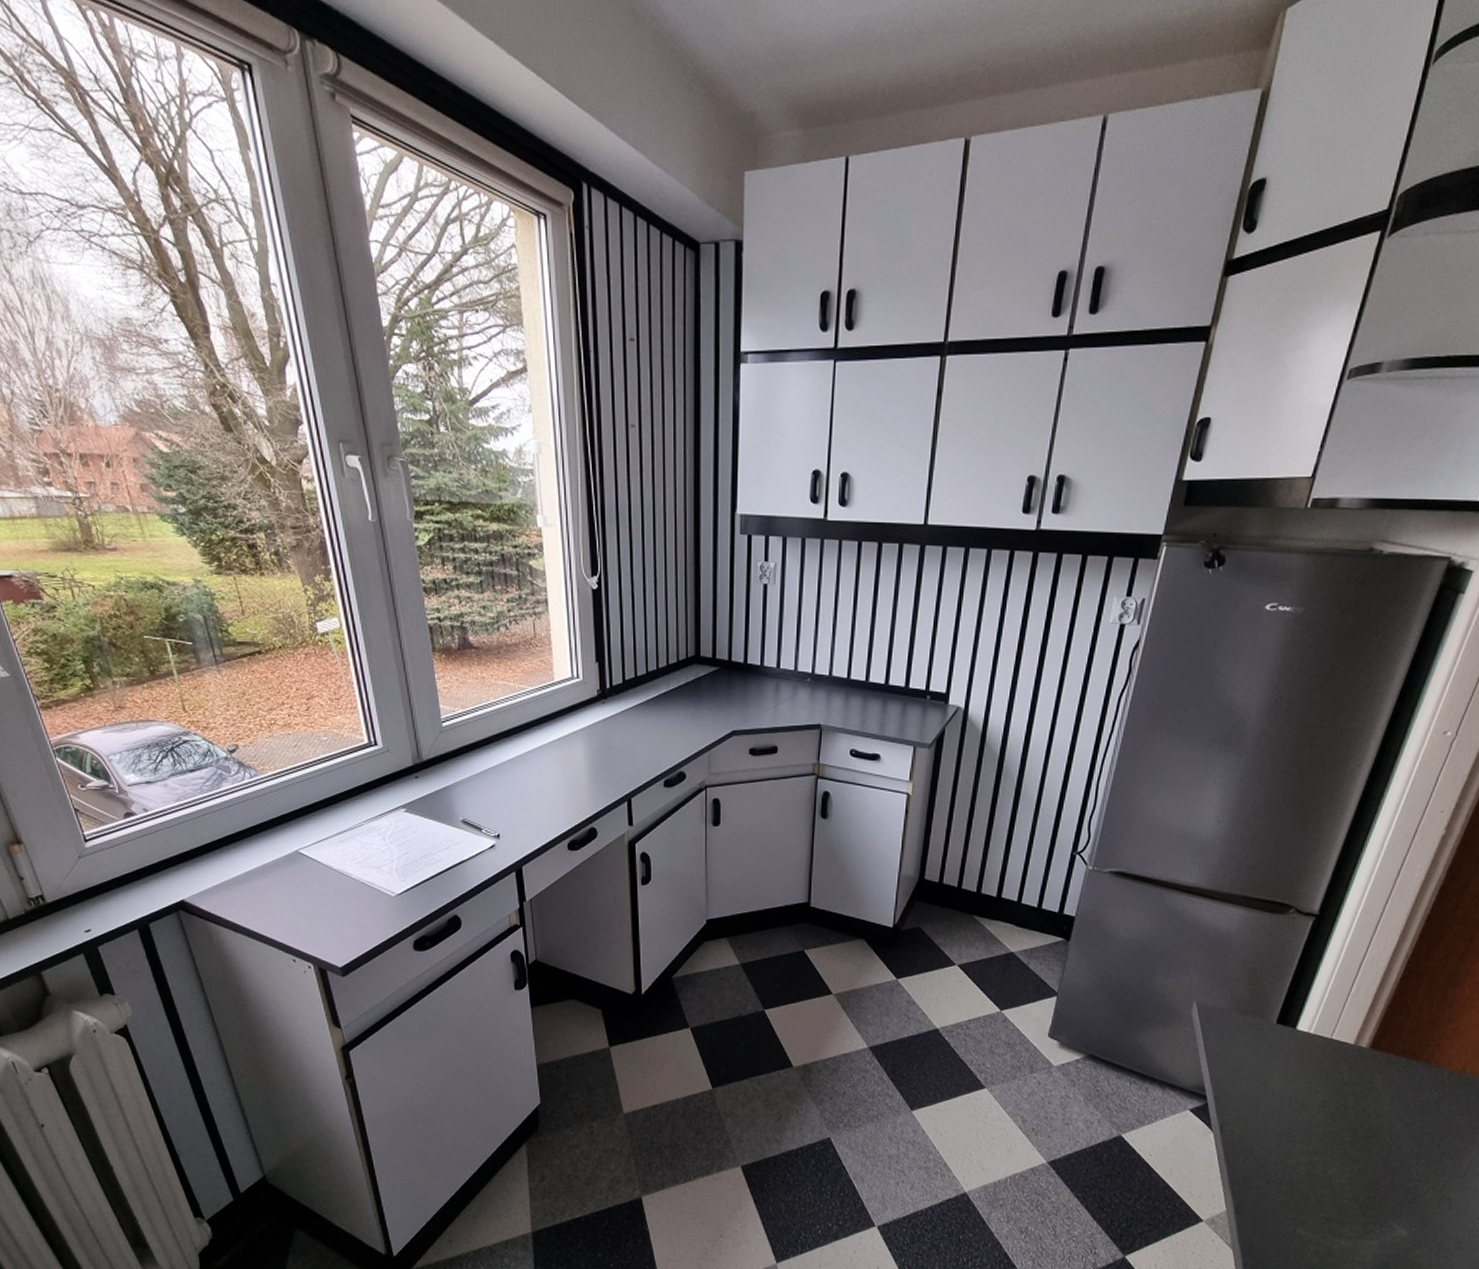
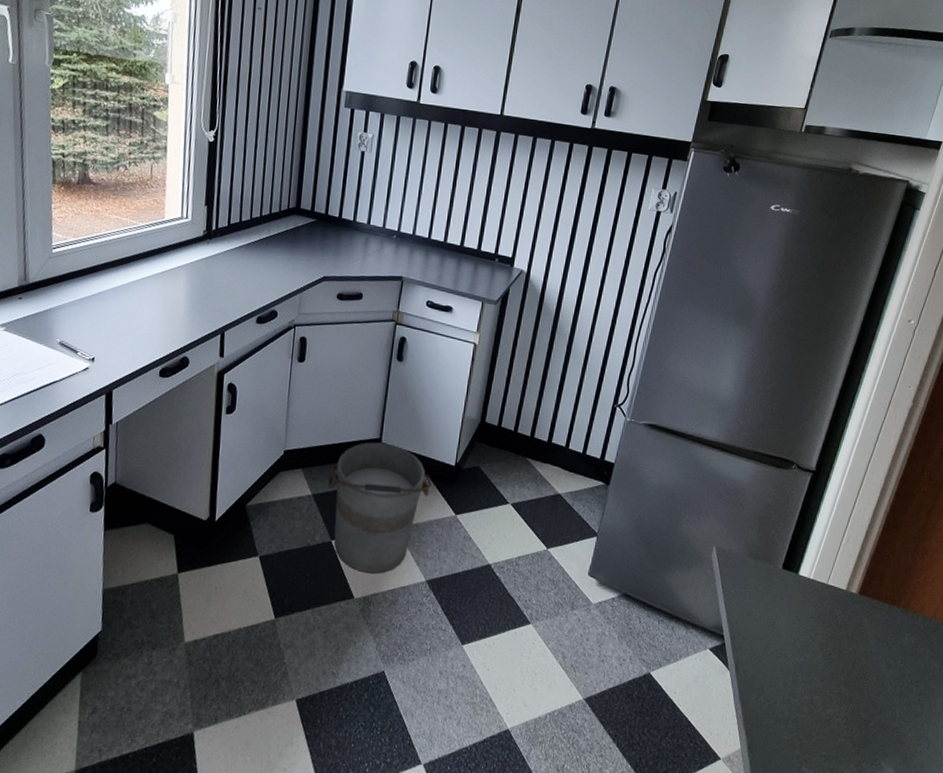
bucket: none [757,907,868,1042] -> present [328,442,432,574]

